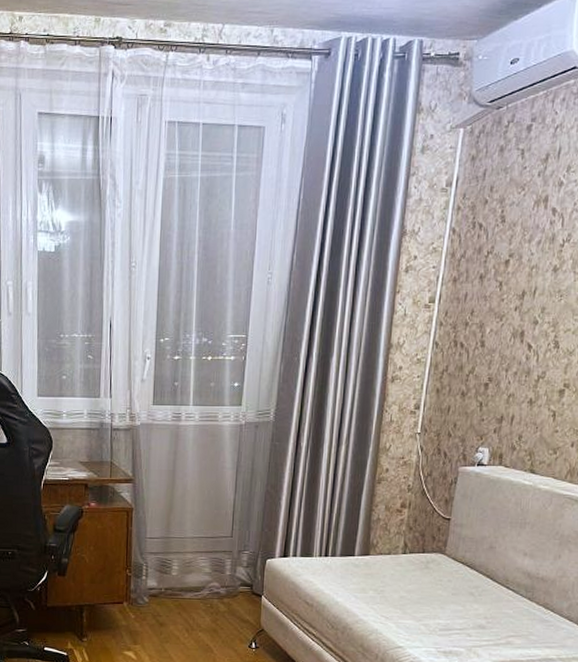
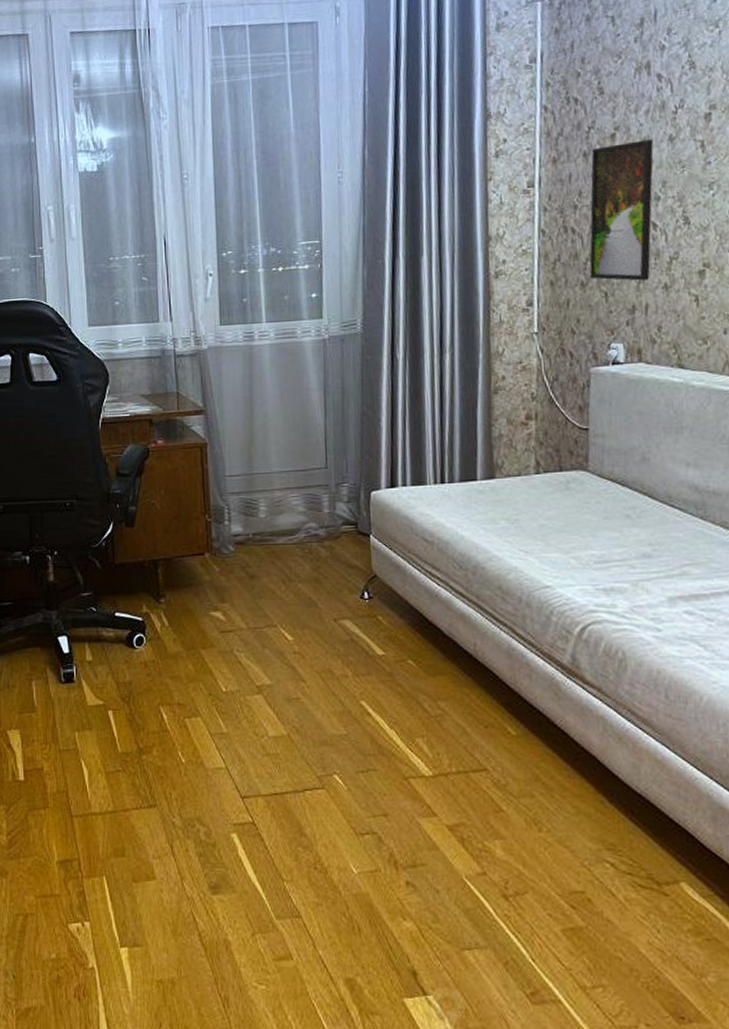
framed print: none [470,268,540,395] -> present [589,139,654,281]

